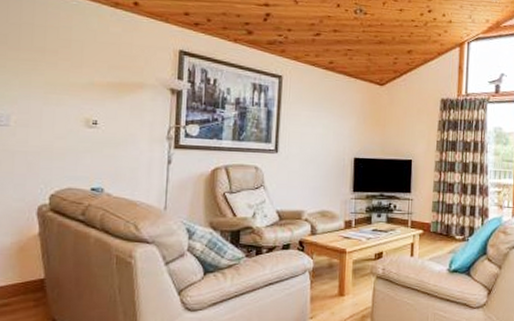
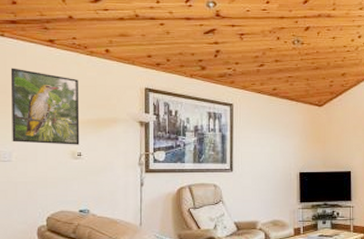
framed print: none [11,14,99,112] -> present [10,67,80,145]

